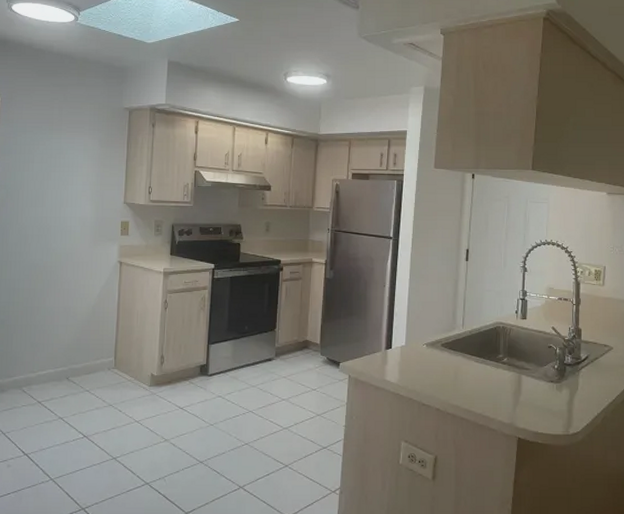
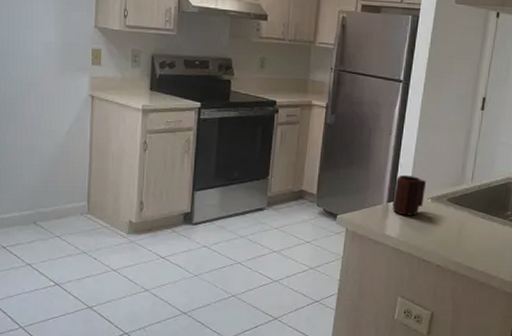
mug: none [391,323,421,362] -> present [392,174,427,216]

